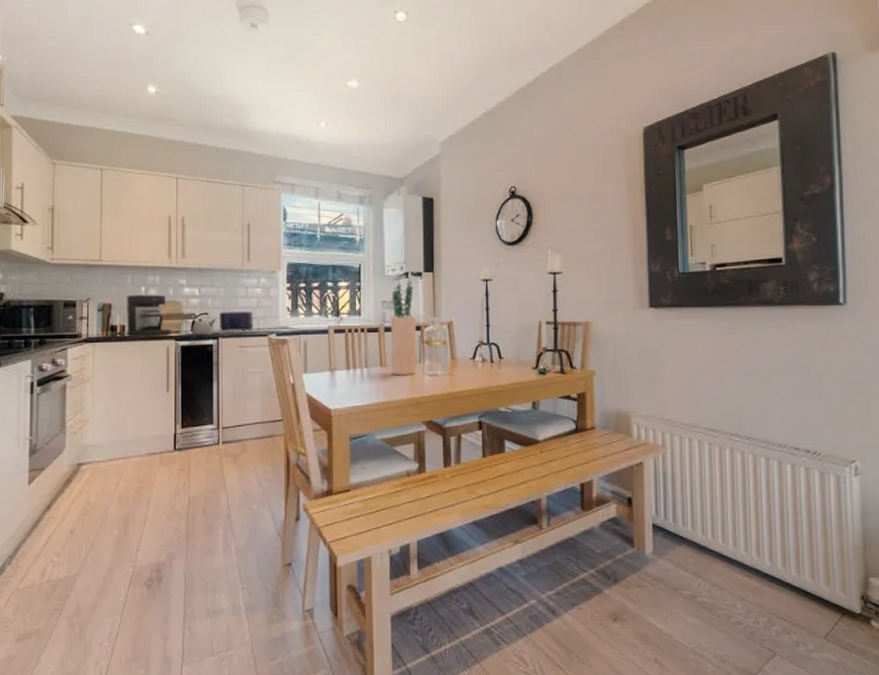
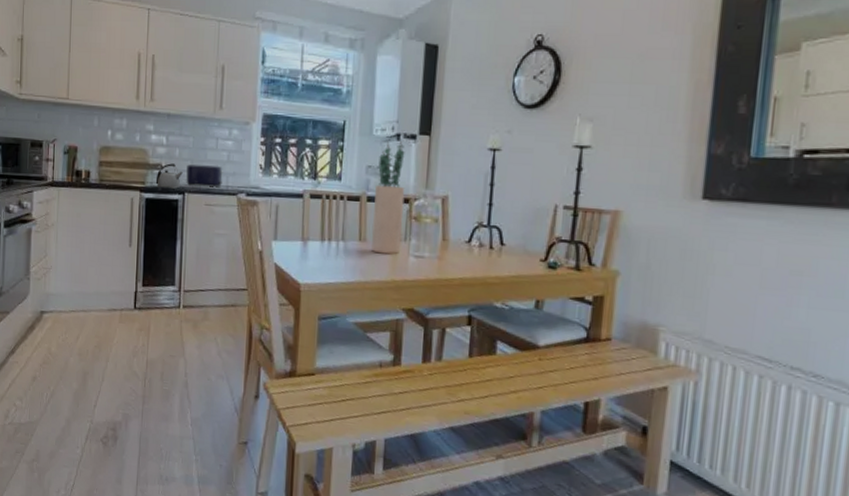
coffee maker: present [127,294,171,337] -> none [91,138,136,186]

